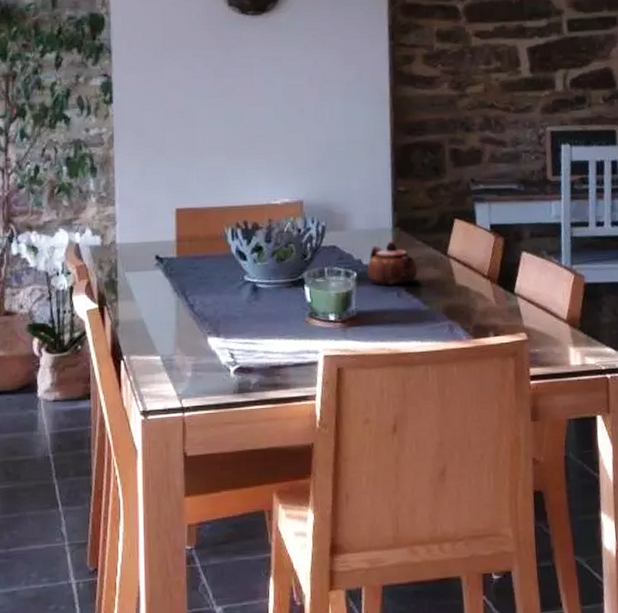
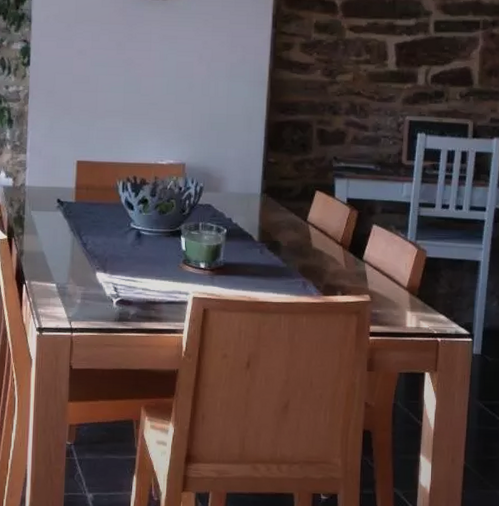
teapot: present [366,241,417,286] -> none [235,205,279,244]

